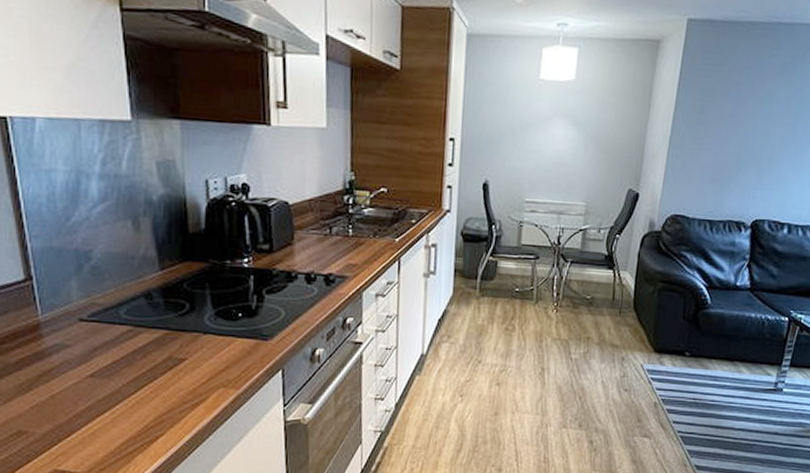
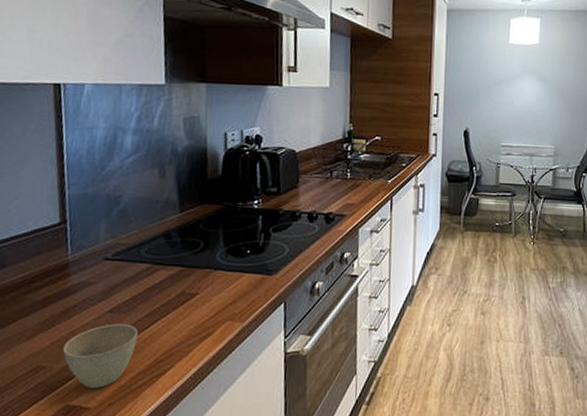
cup: none [44,388,123,454] -> present [63,323,138,388]

